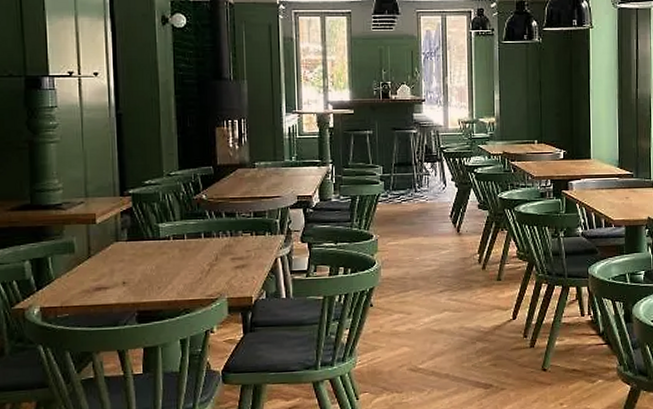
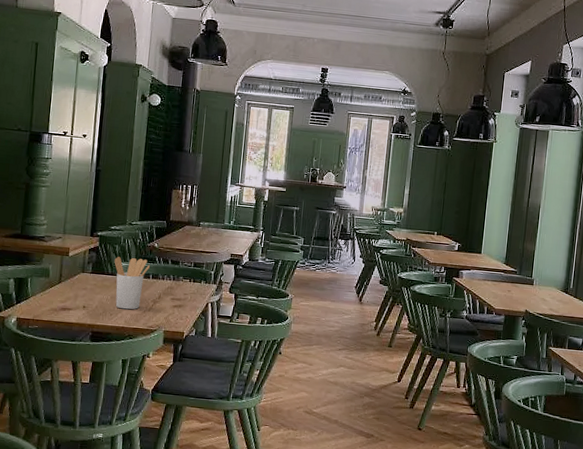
utensil holder: none [154,216,199,279] -> present [114,257,150,310]

